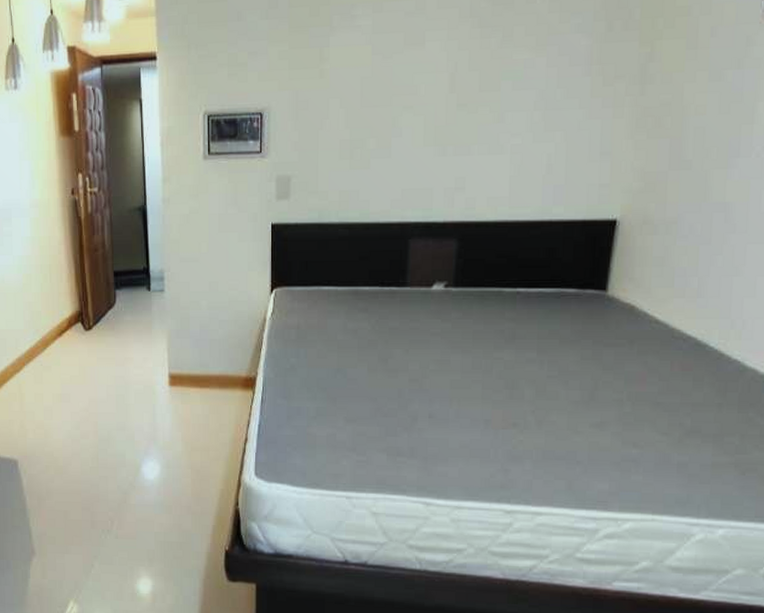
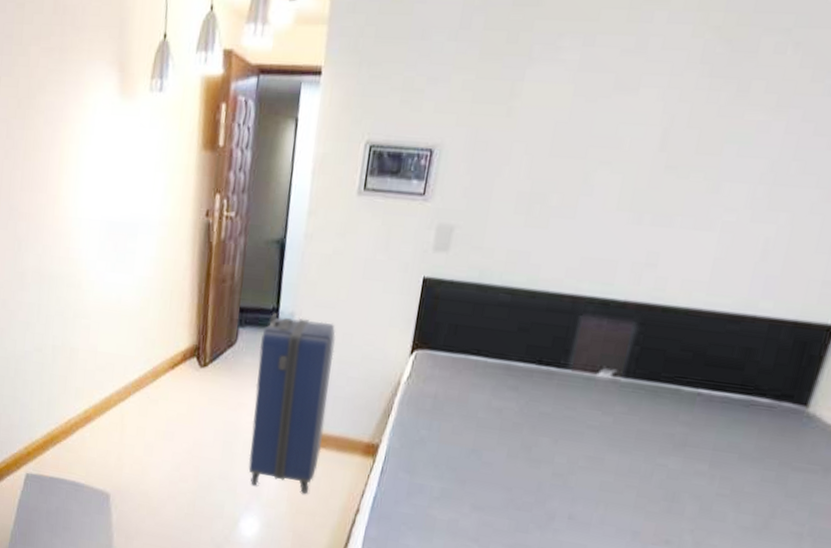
suitcase: none [136,272,206,432] -> present [248,313,336,494]

